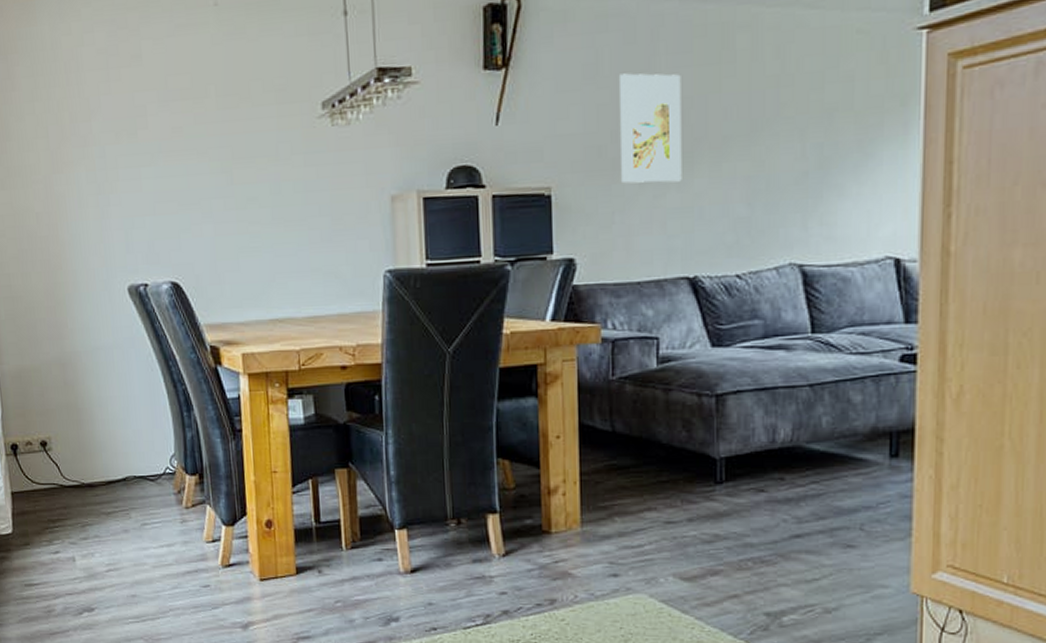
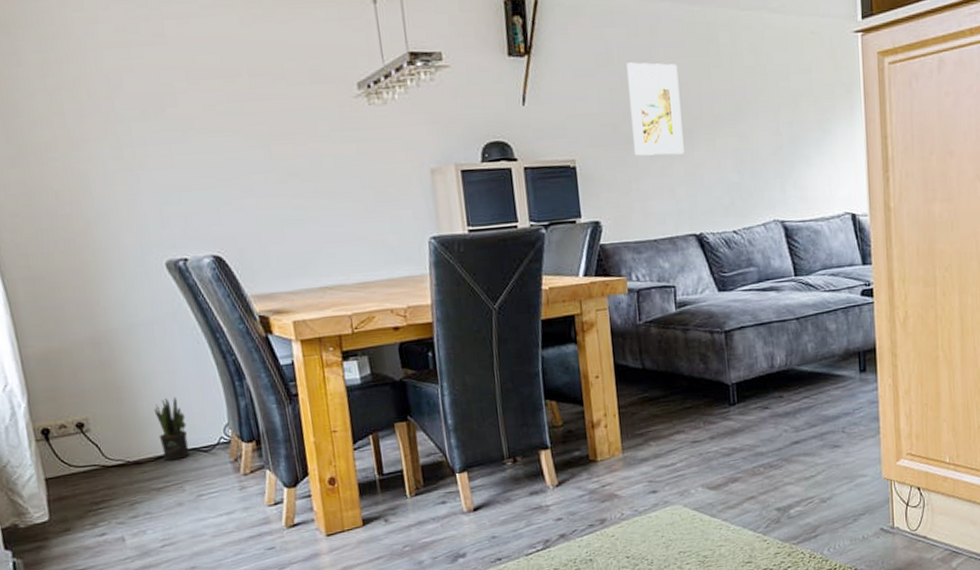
potted plant: none [108,422,138,486] -> present [154,396,190,460]

